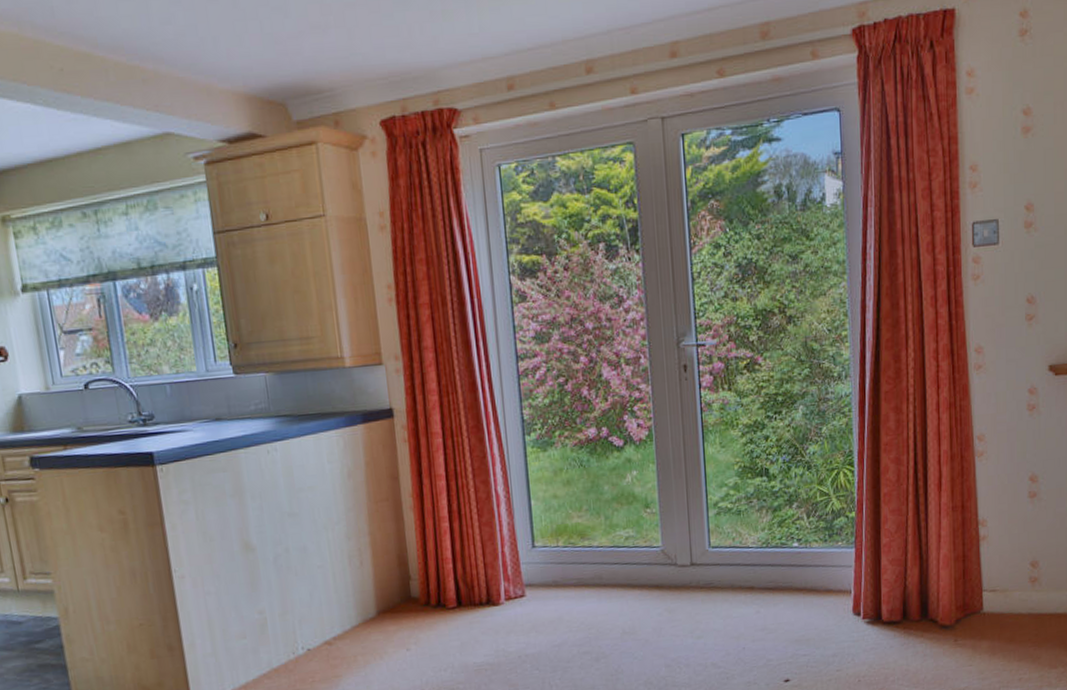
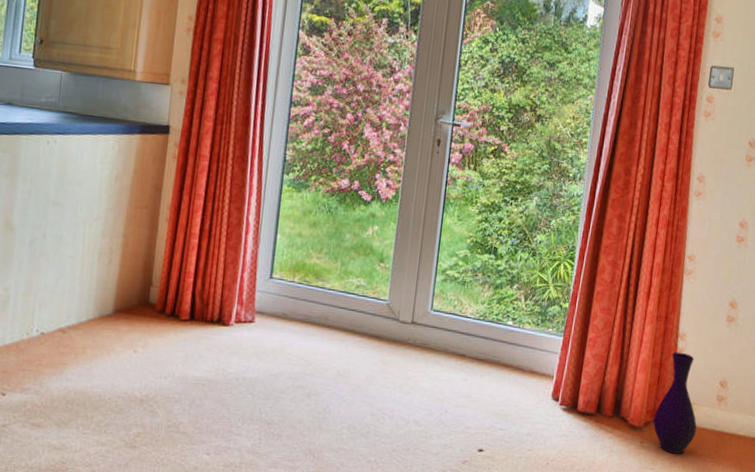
vase: none [965,539,1013,646] -> present [653,351,697,454]

